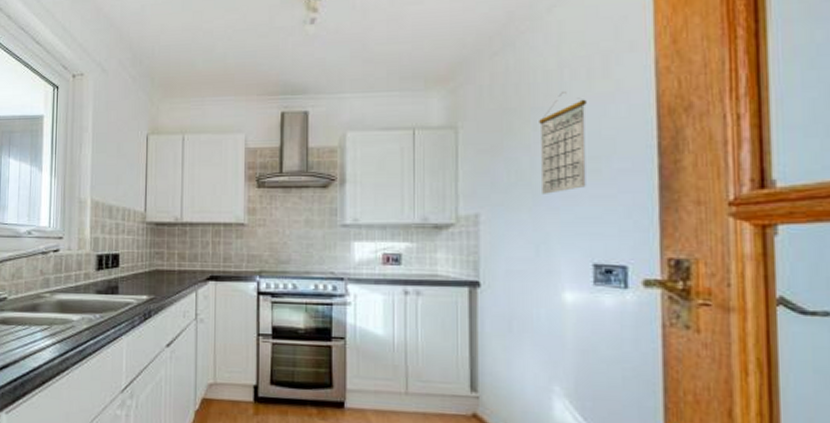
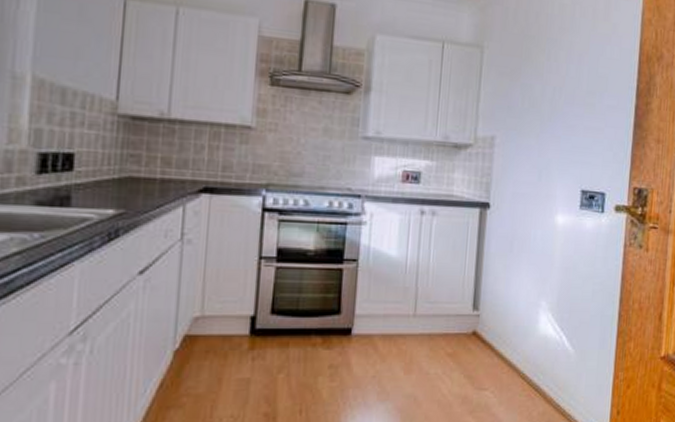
calendar: present [539,92,587,194] -> none [548,27,590,123]

